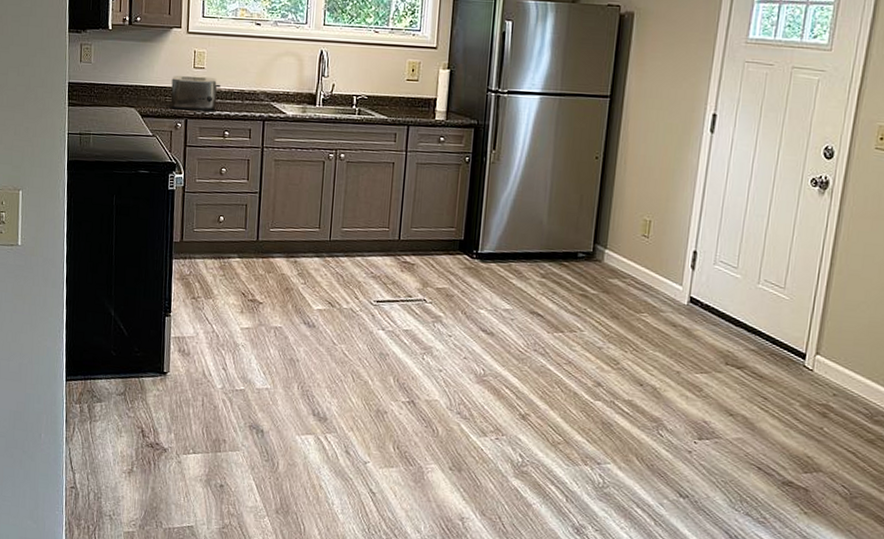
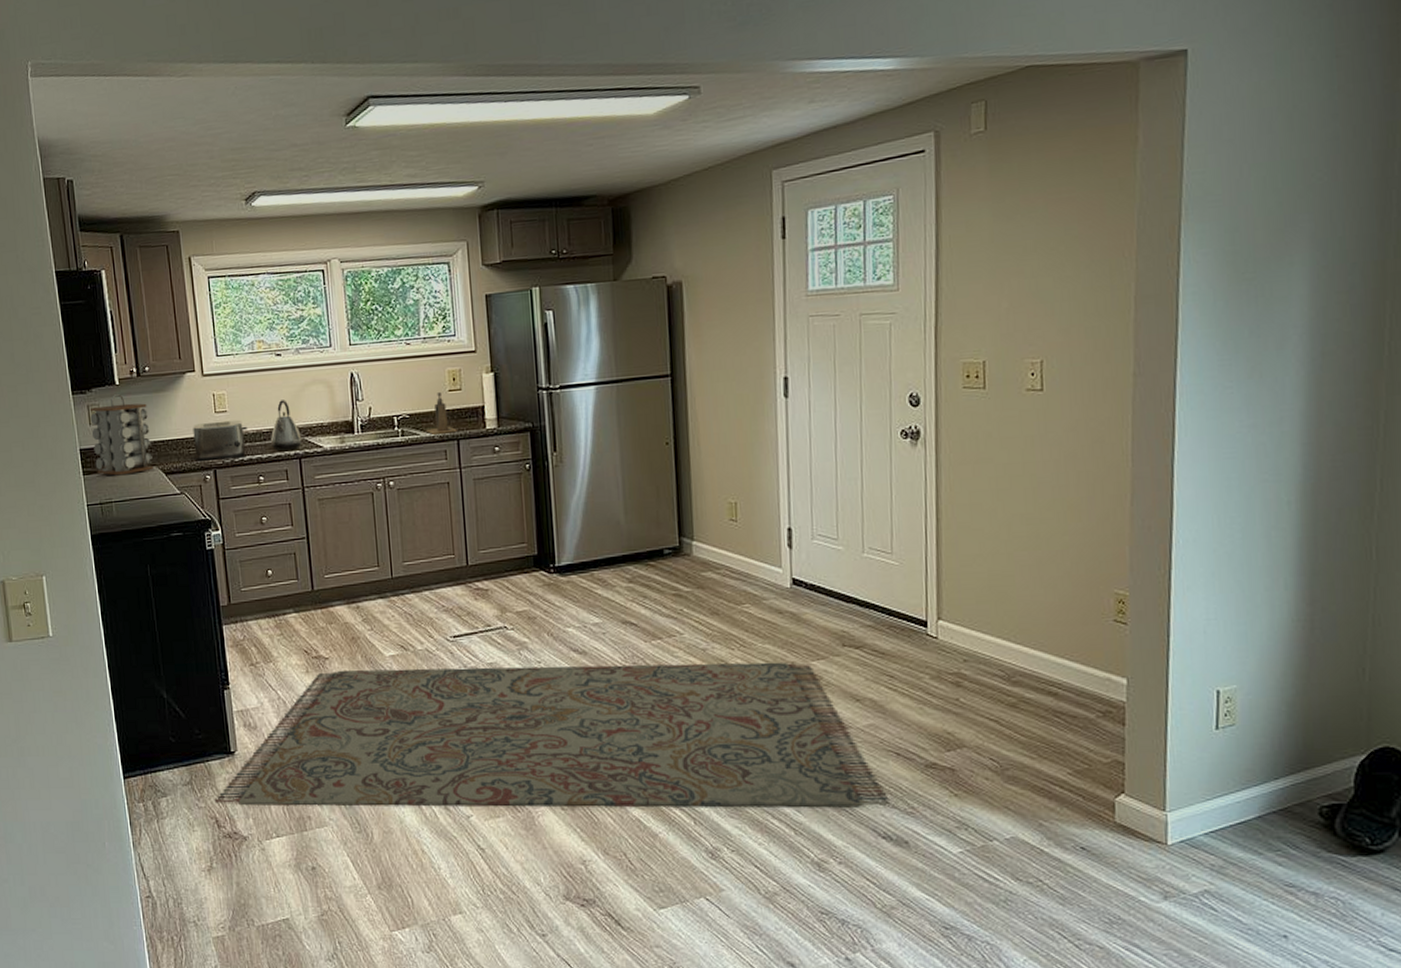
spice rack: none [80,38,134,113] -> present [89,394,153,476]
rug: none [143,314,746,511] -> present [214,662,891,808]
kettle: none [239,65,268,112] -> present [270,400,302,451]
soap dispenser: none [380,80,409,119] -> present [425,392,457,435]

